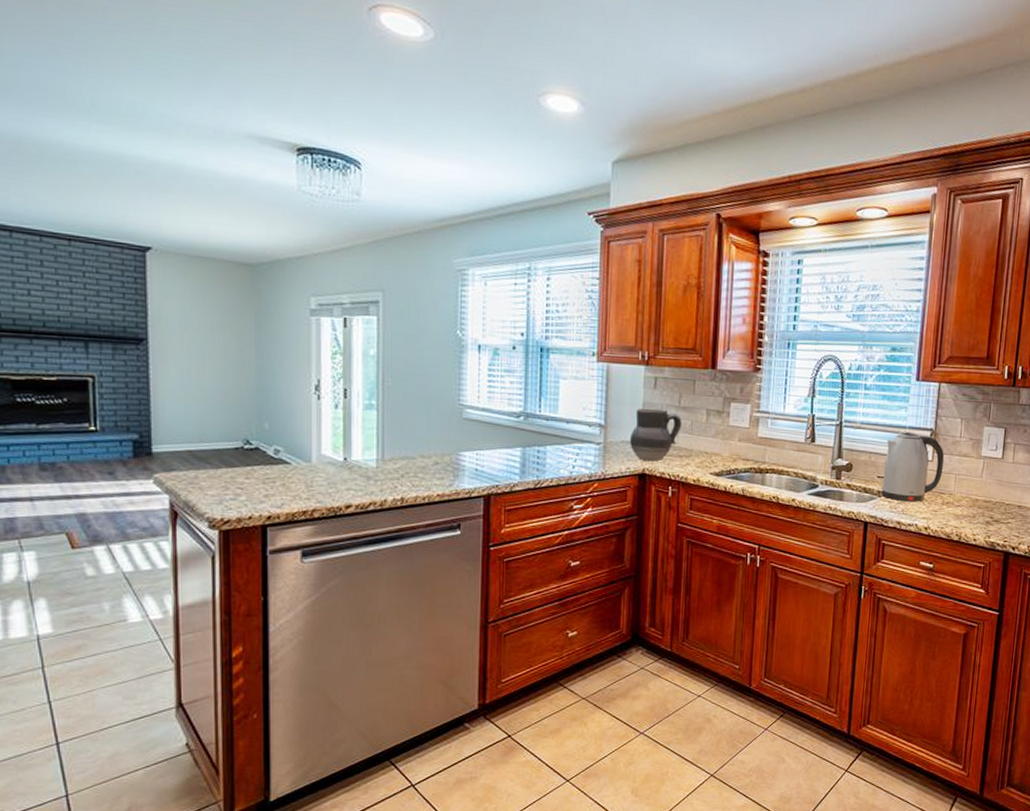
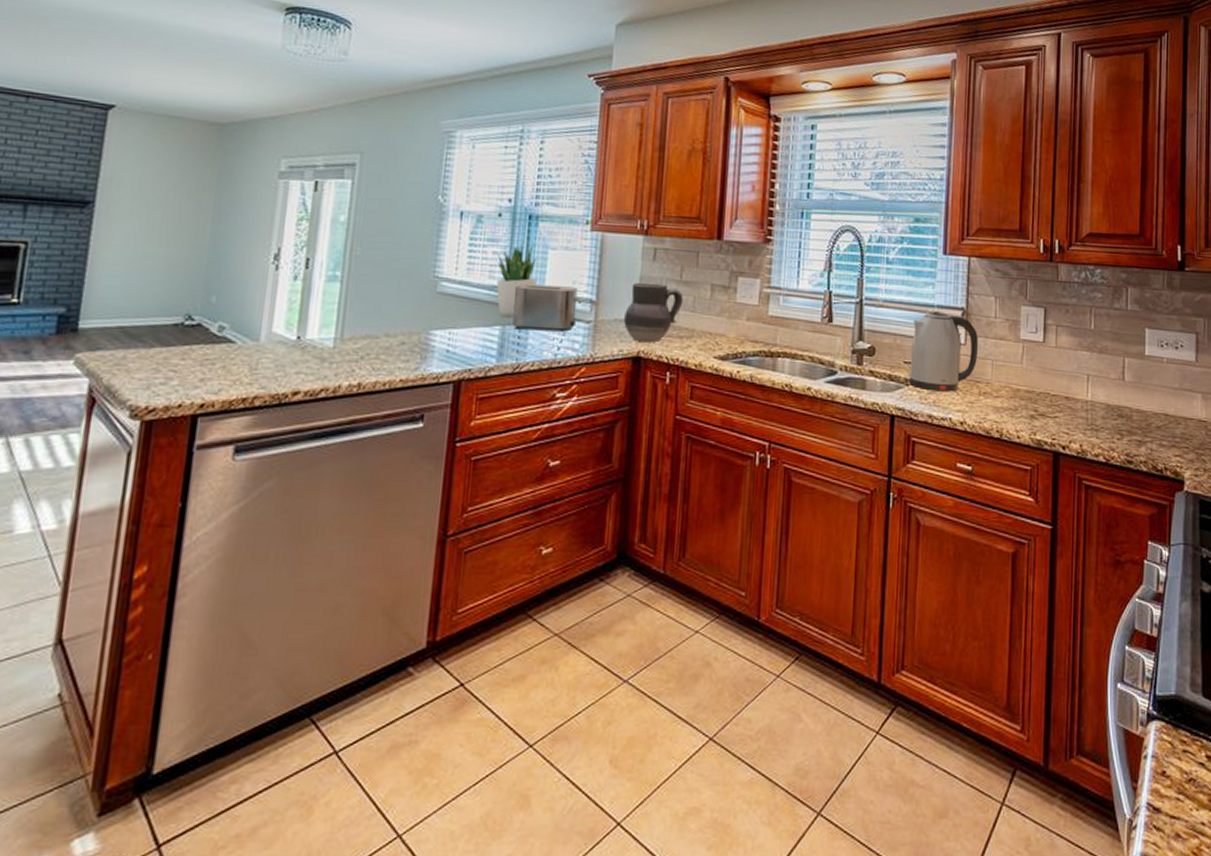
planter: none [514,373,551,442] -> present [496,242,537,319]
toaster: none [531,410,591,452] -> present [512,284,580,332]

